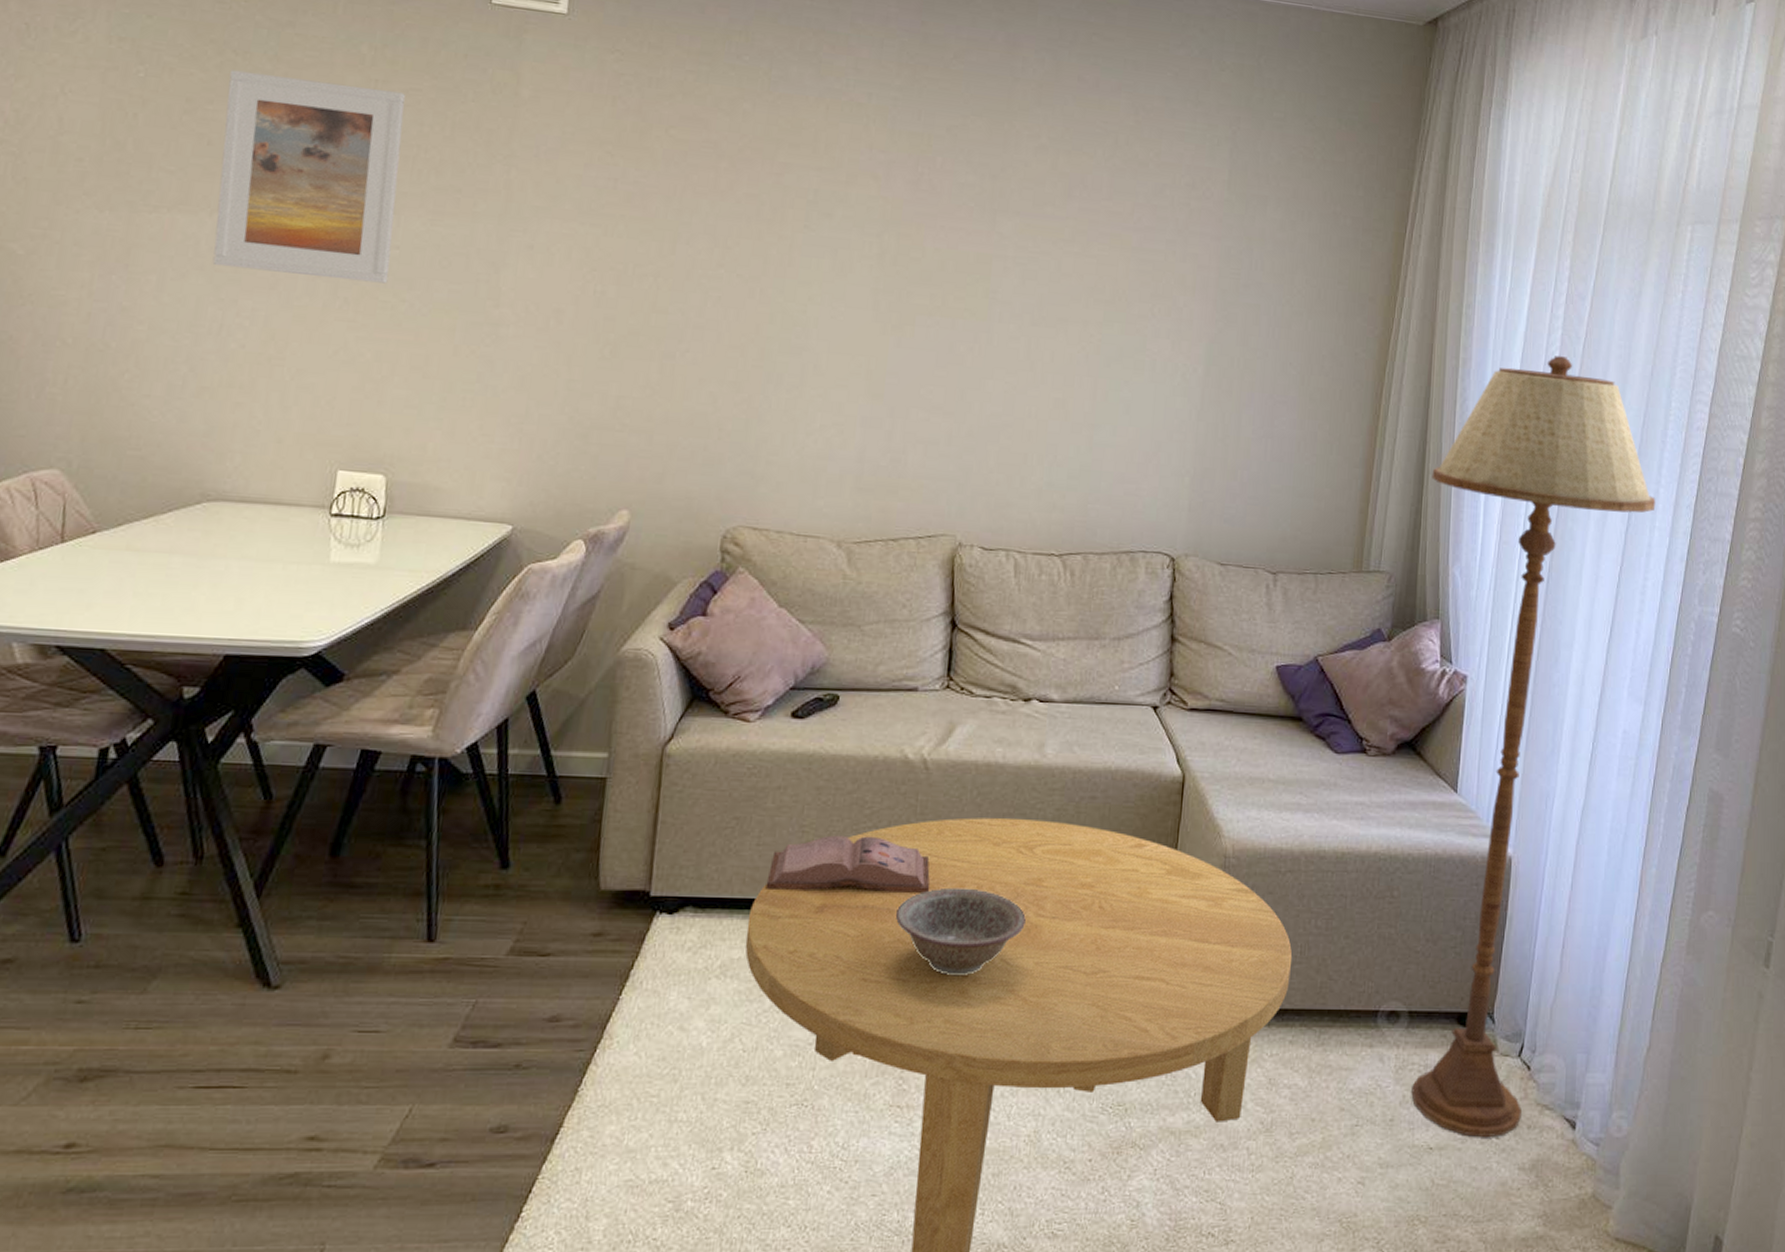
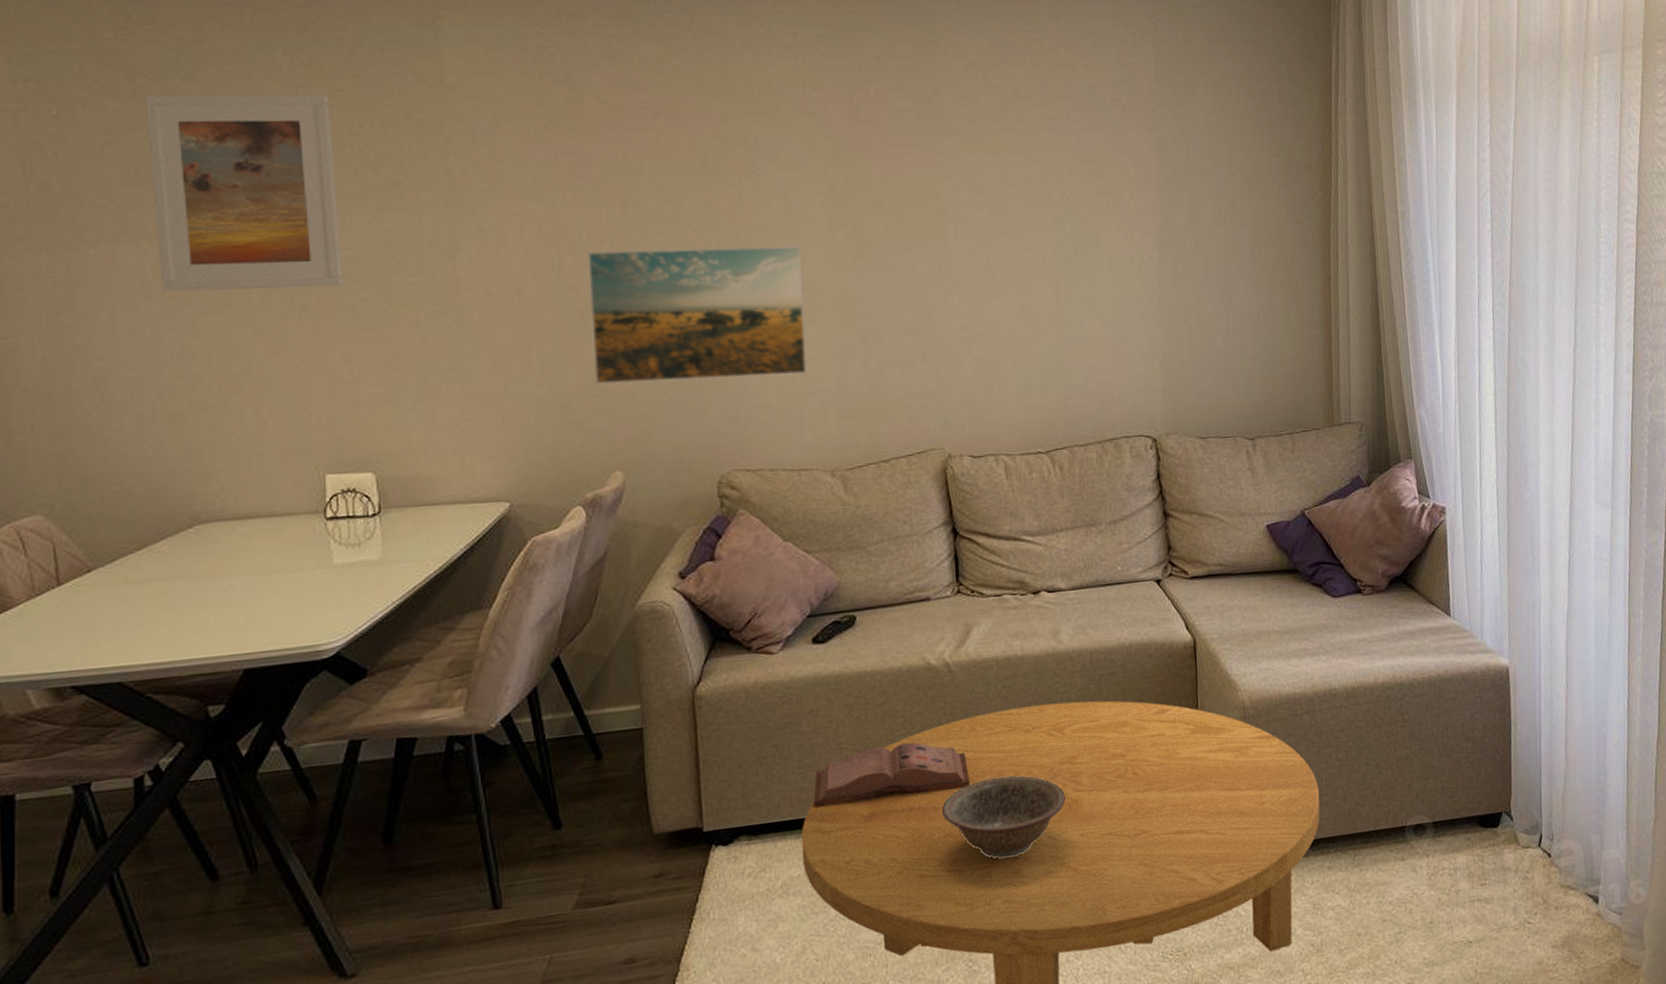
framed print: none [616,283,844,438] -> present [587,245,808,385]
floor lamp: present [1411,356,1656,1138] -> none [1387,196,1598,925]

